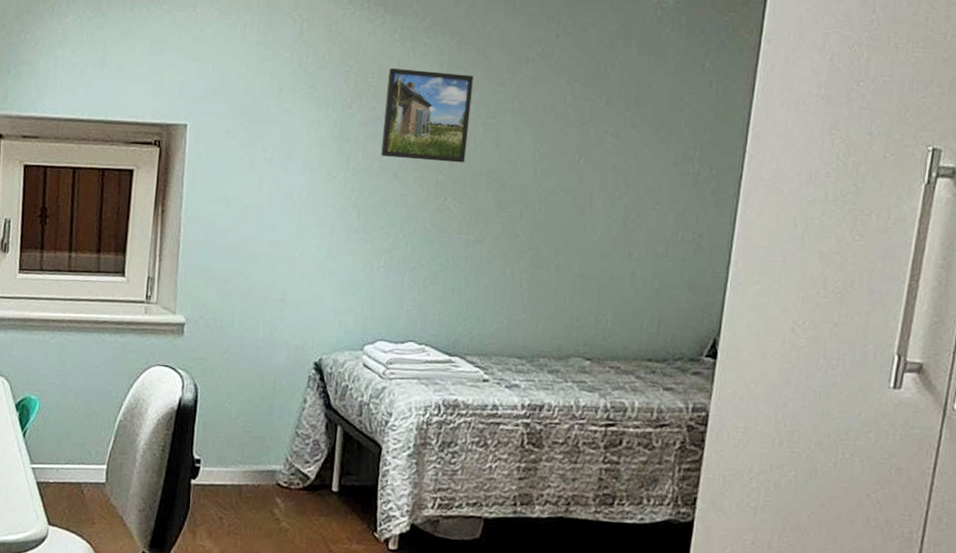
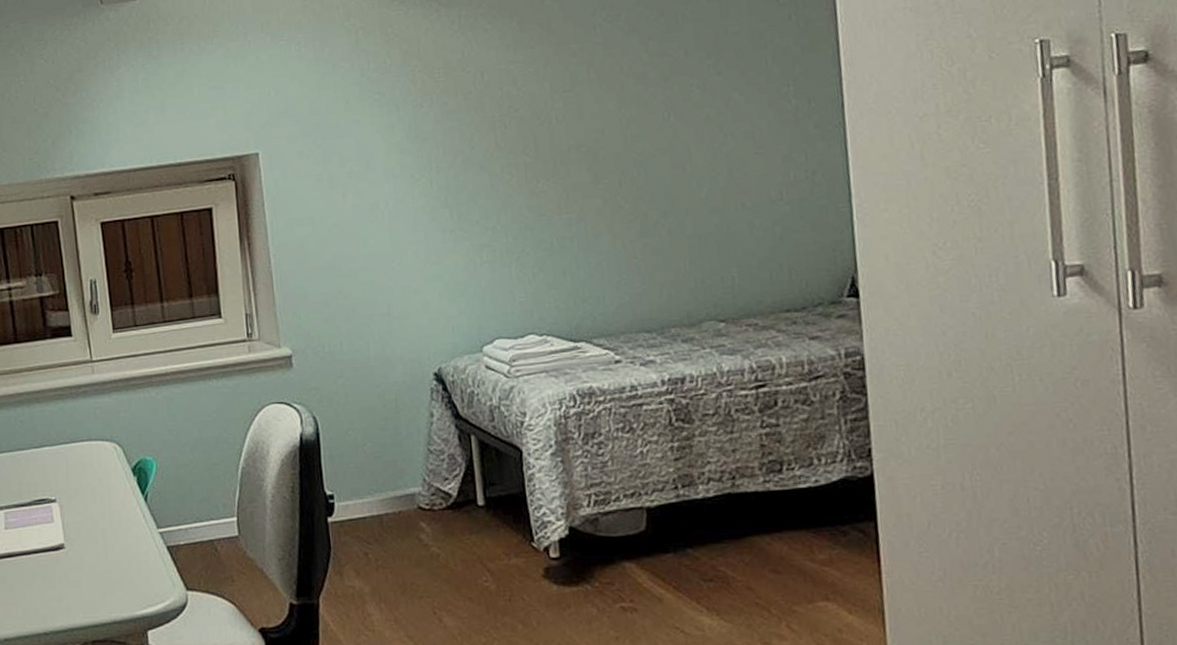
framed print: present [381,67,474,163] -> none [454,52,551,150]

